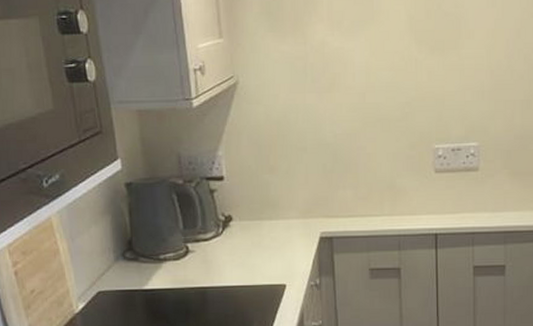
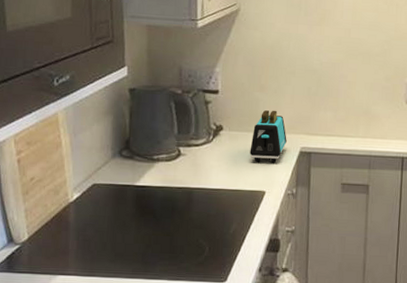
toaster: none [264,193,305,253] -> present [250,110,287,163]

